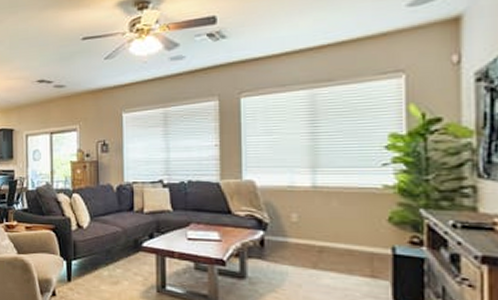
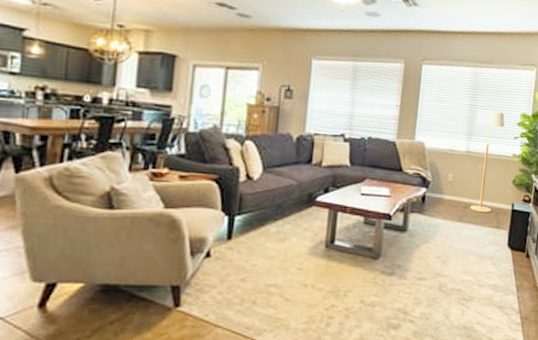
floor lamp: none [320,131,365,259] -> present [470,107,505,213]

